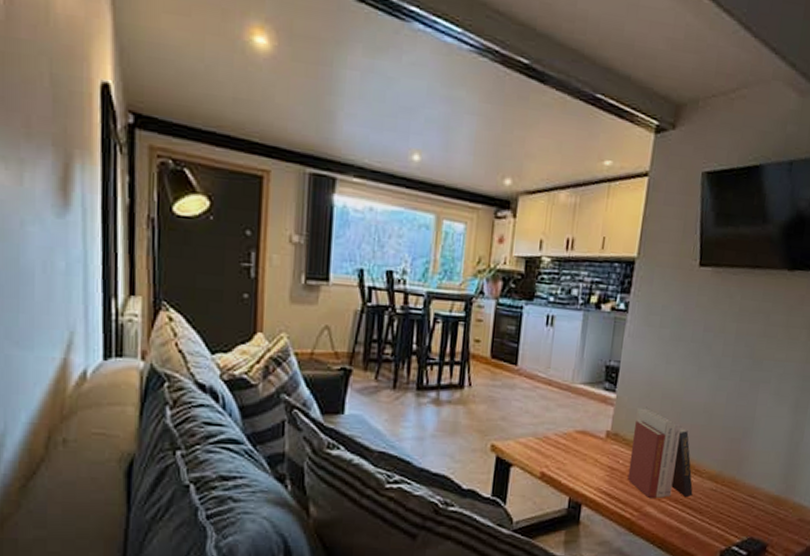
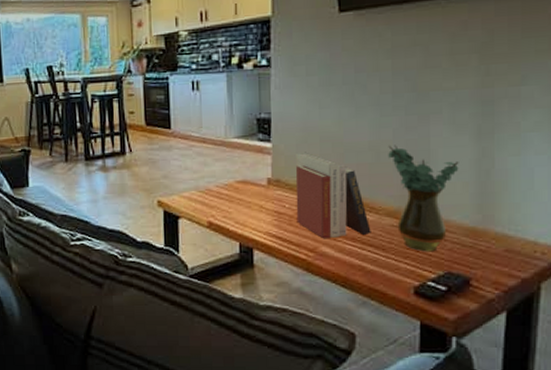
vase: none [715,409,776,518] -> present [388,145,459,252]

